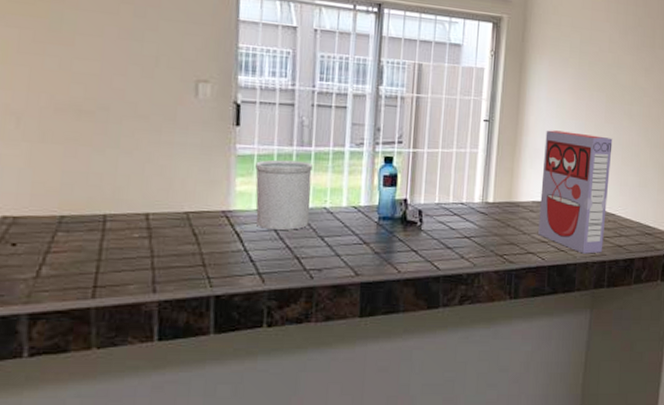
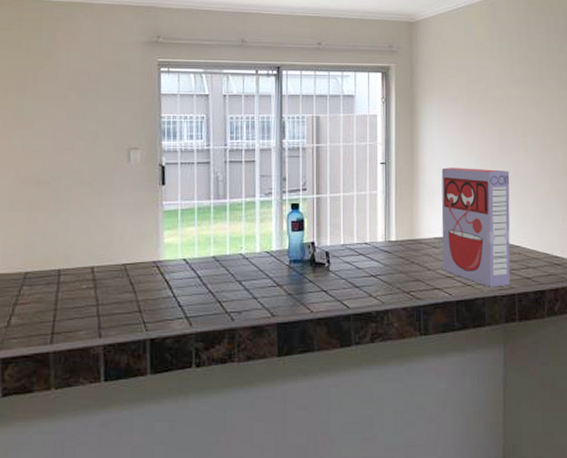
utensil holder: present [255,159,313,230] -> none [180,212,228,276]

